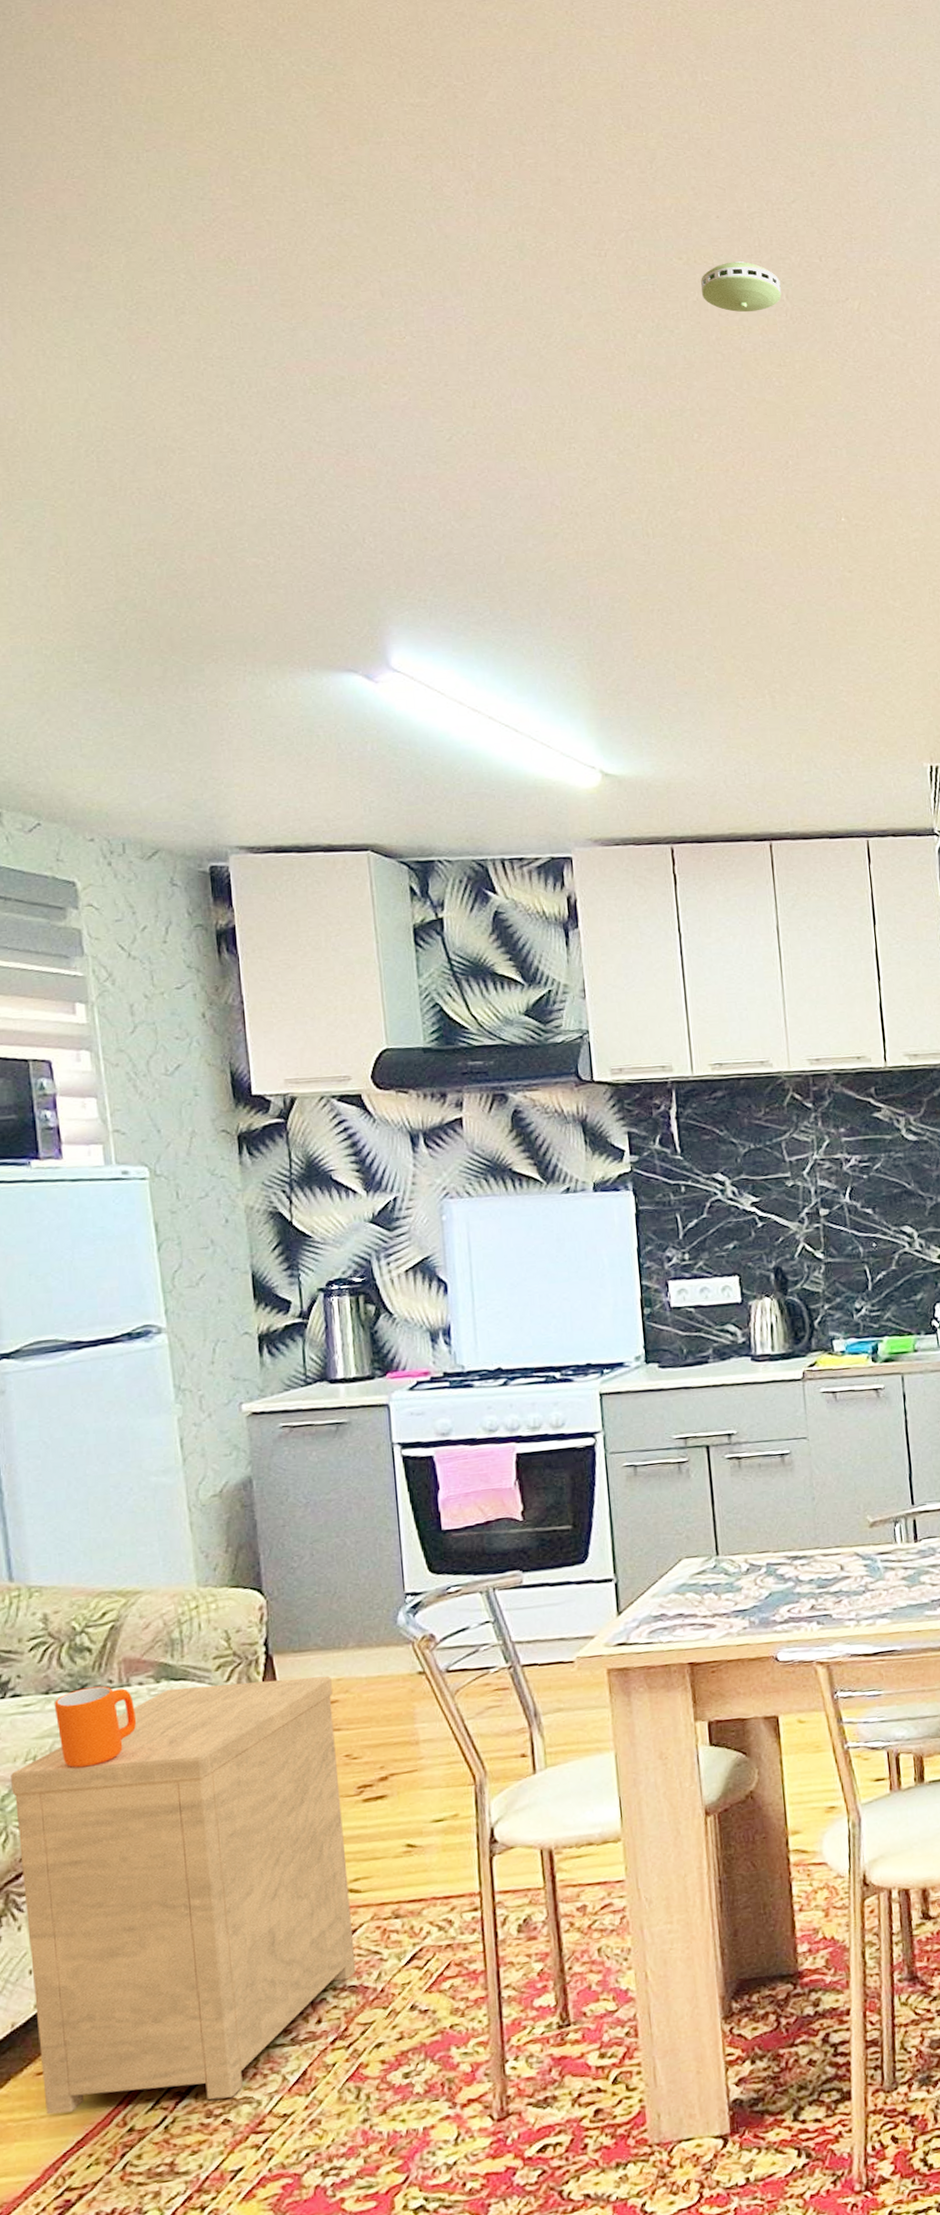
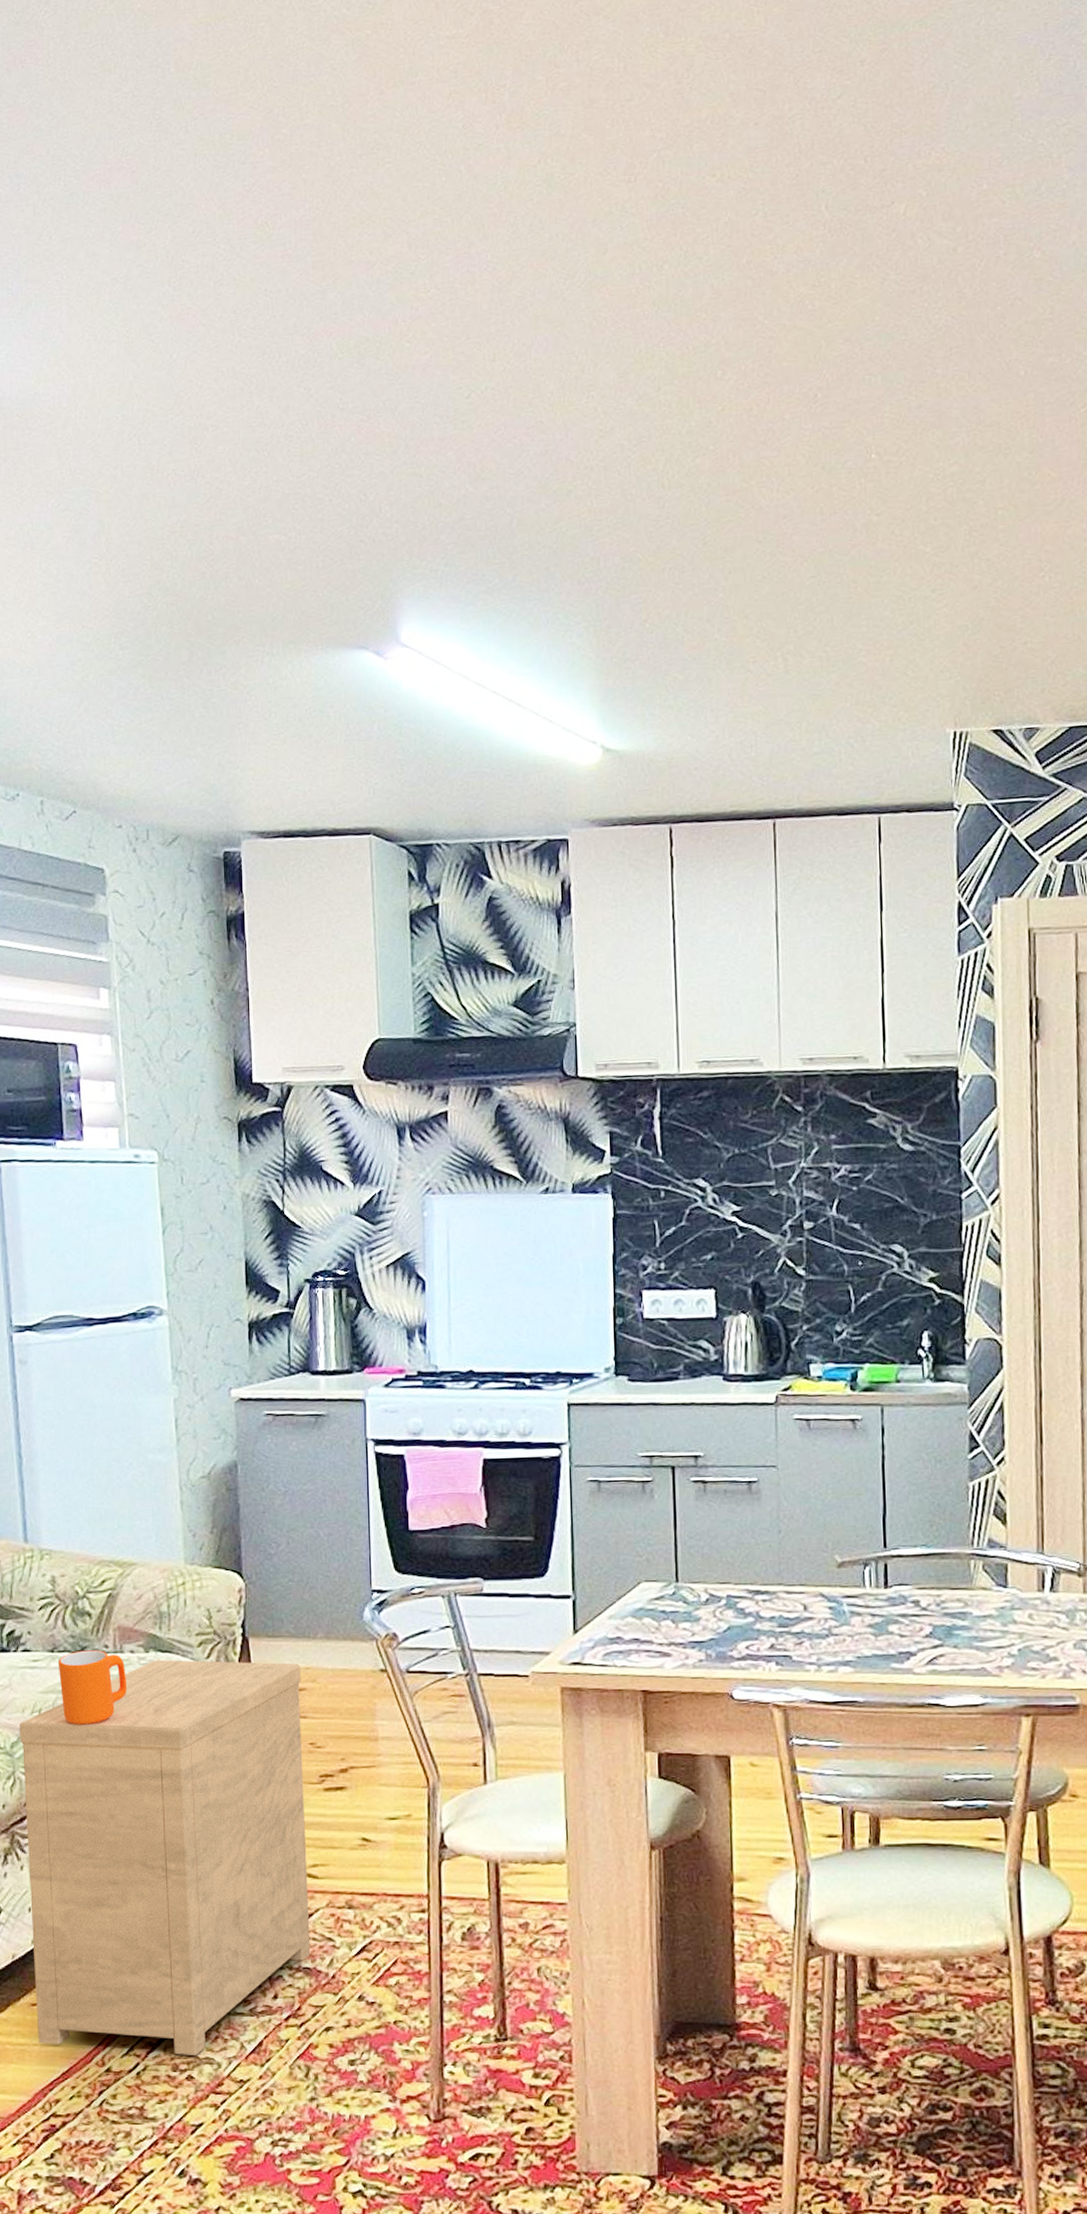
smoke detector: present [701,261,782,313] -> none [734,171,820,230]

